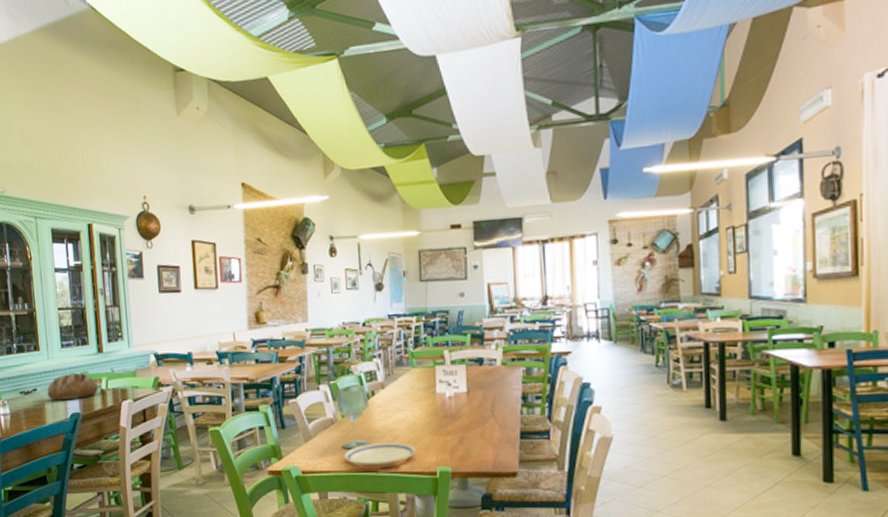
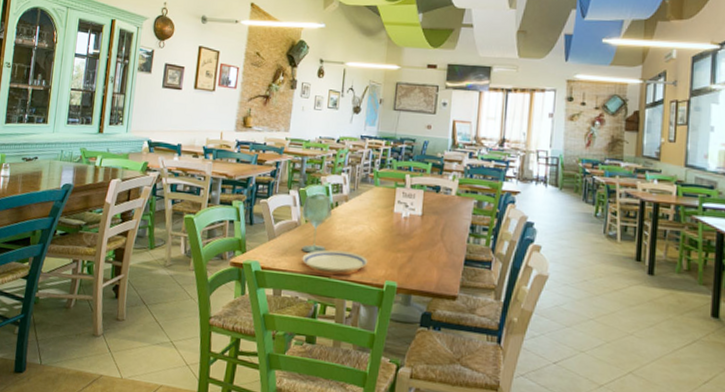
bread: present [47,372,98,401] -> none [46,147,92,172]

